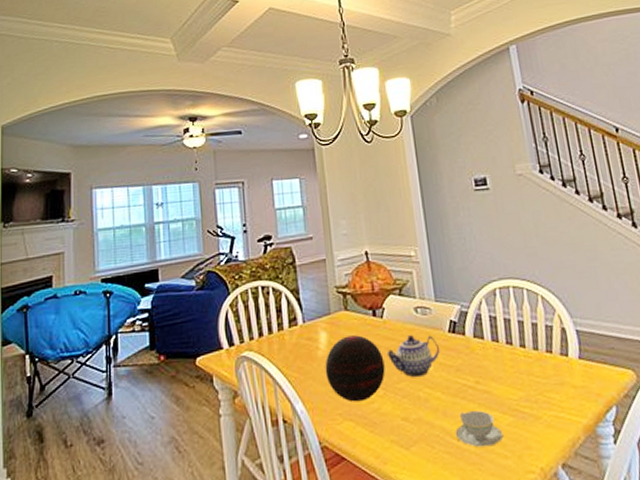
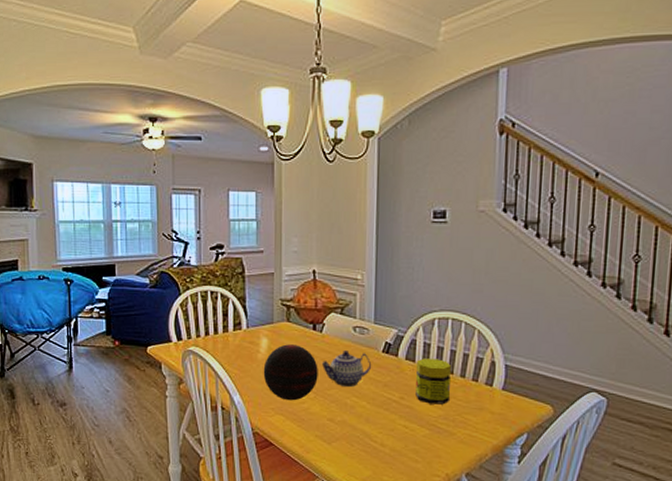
teacup: present [455,410,504,448] -> none [374,420,418,451]
jar: none [486,332,529,386] -> present [416,358,451,405]

